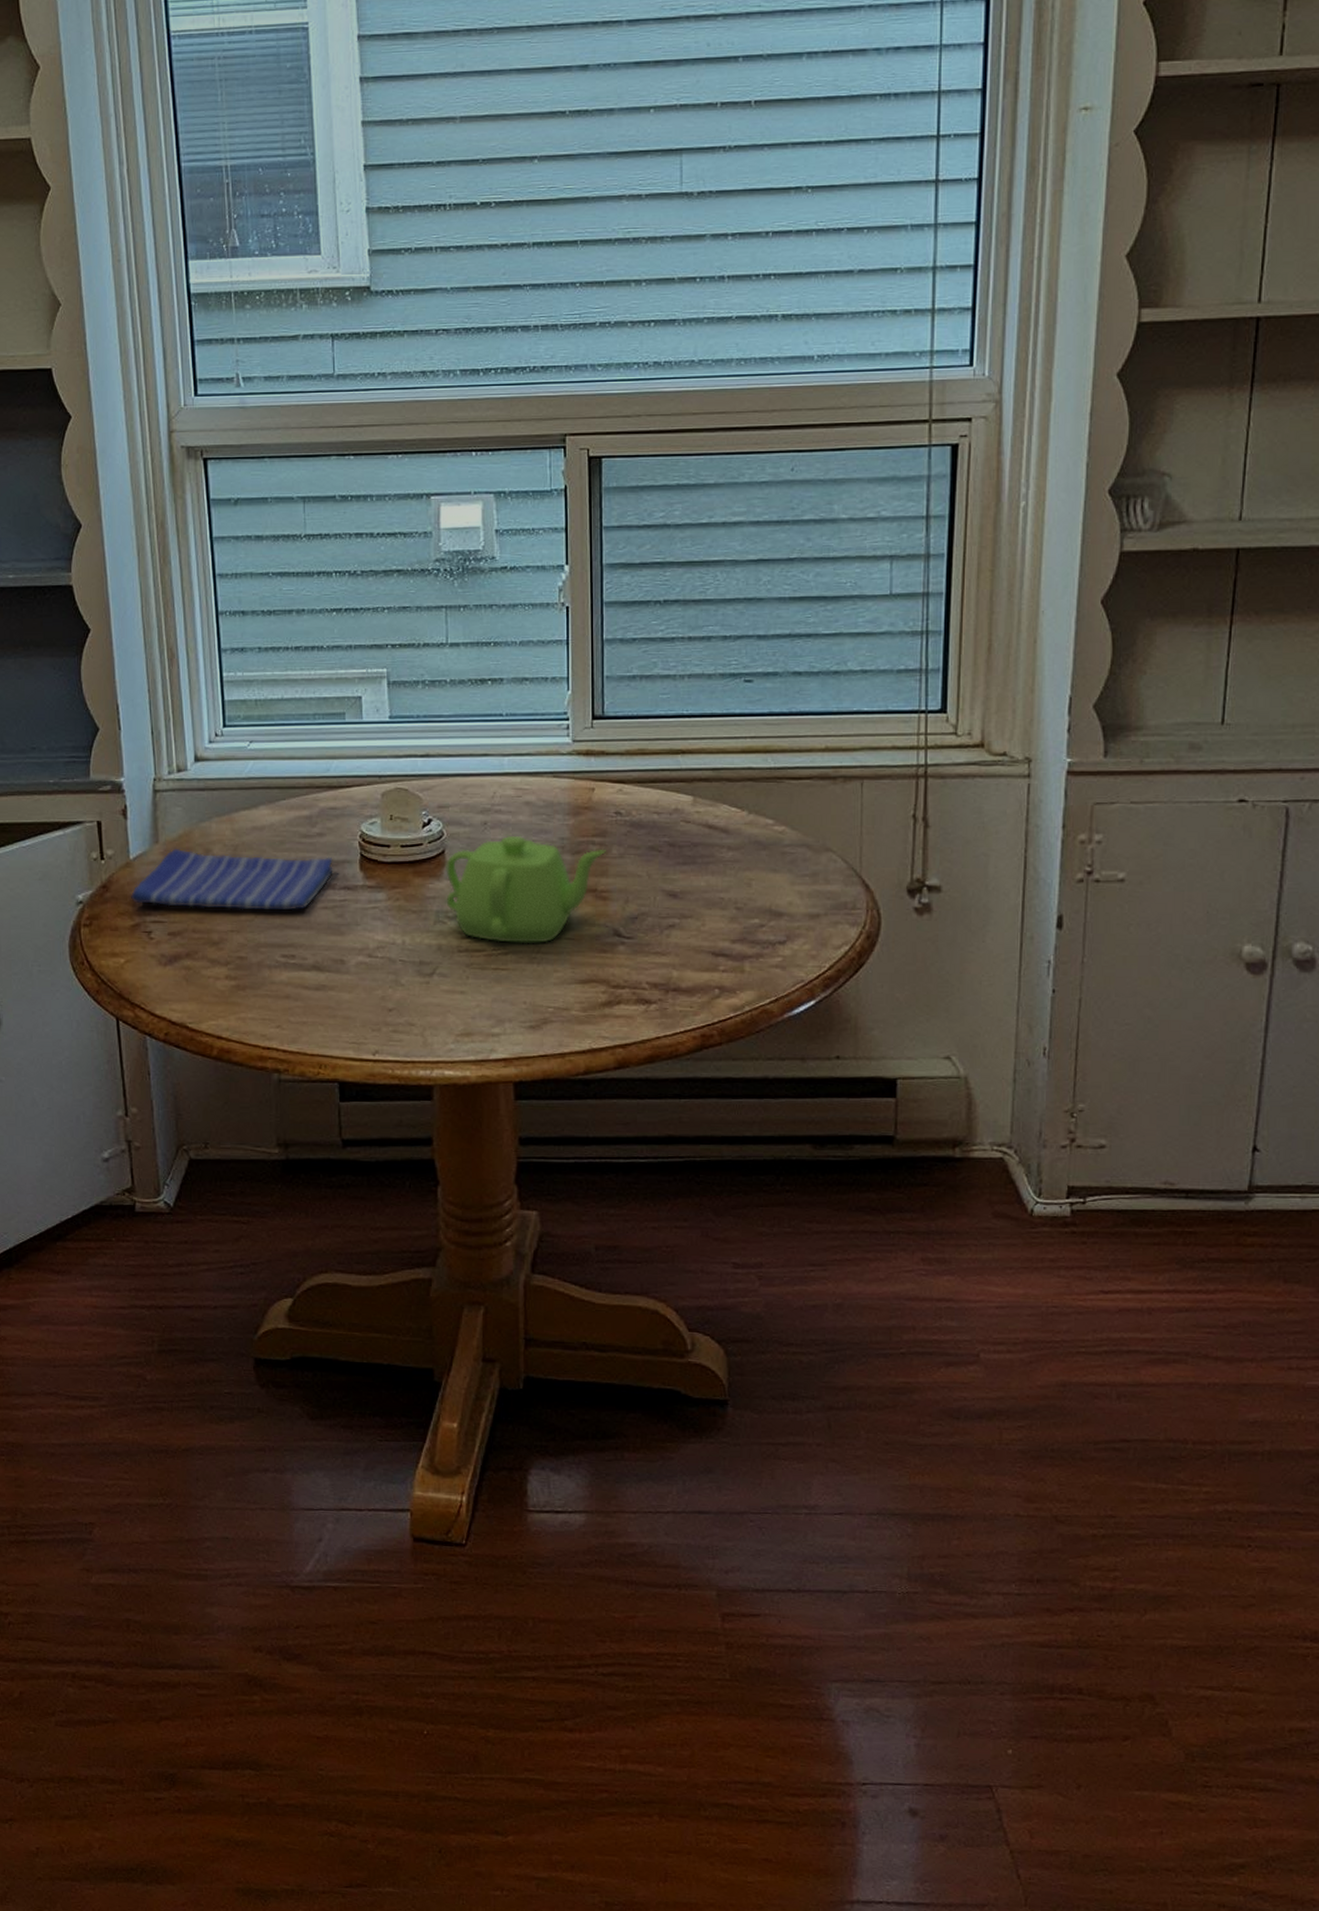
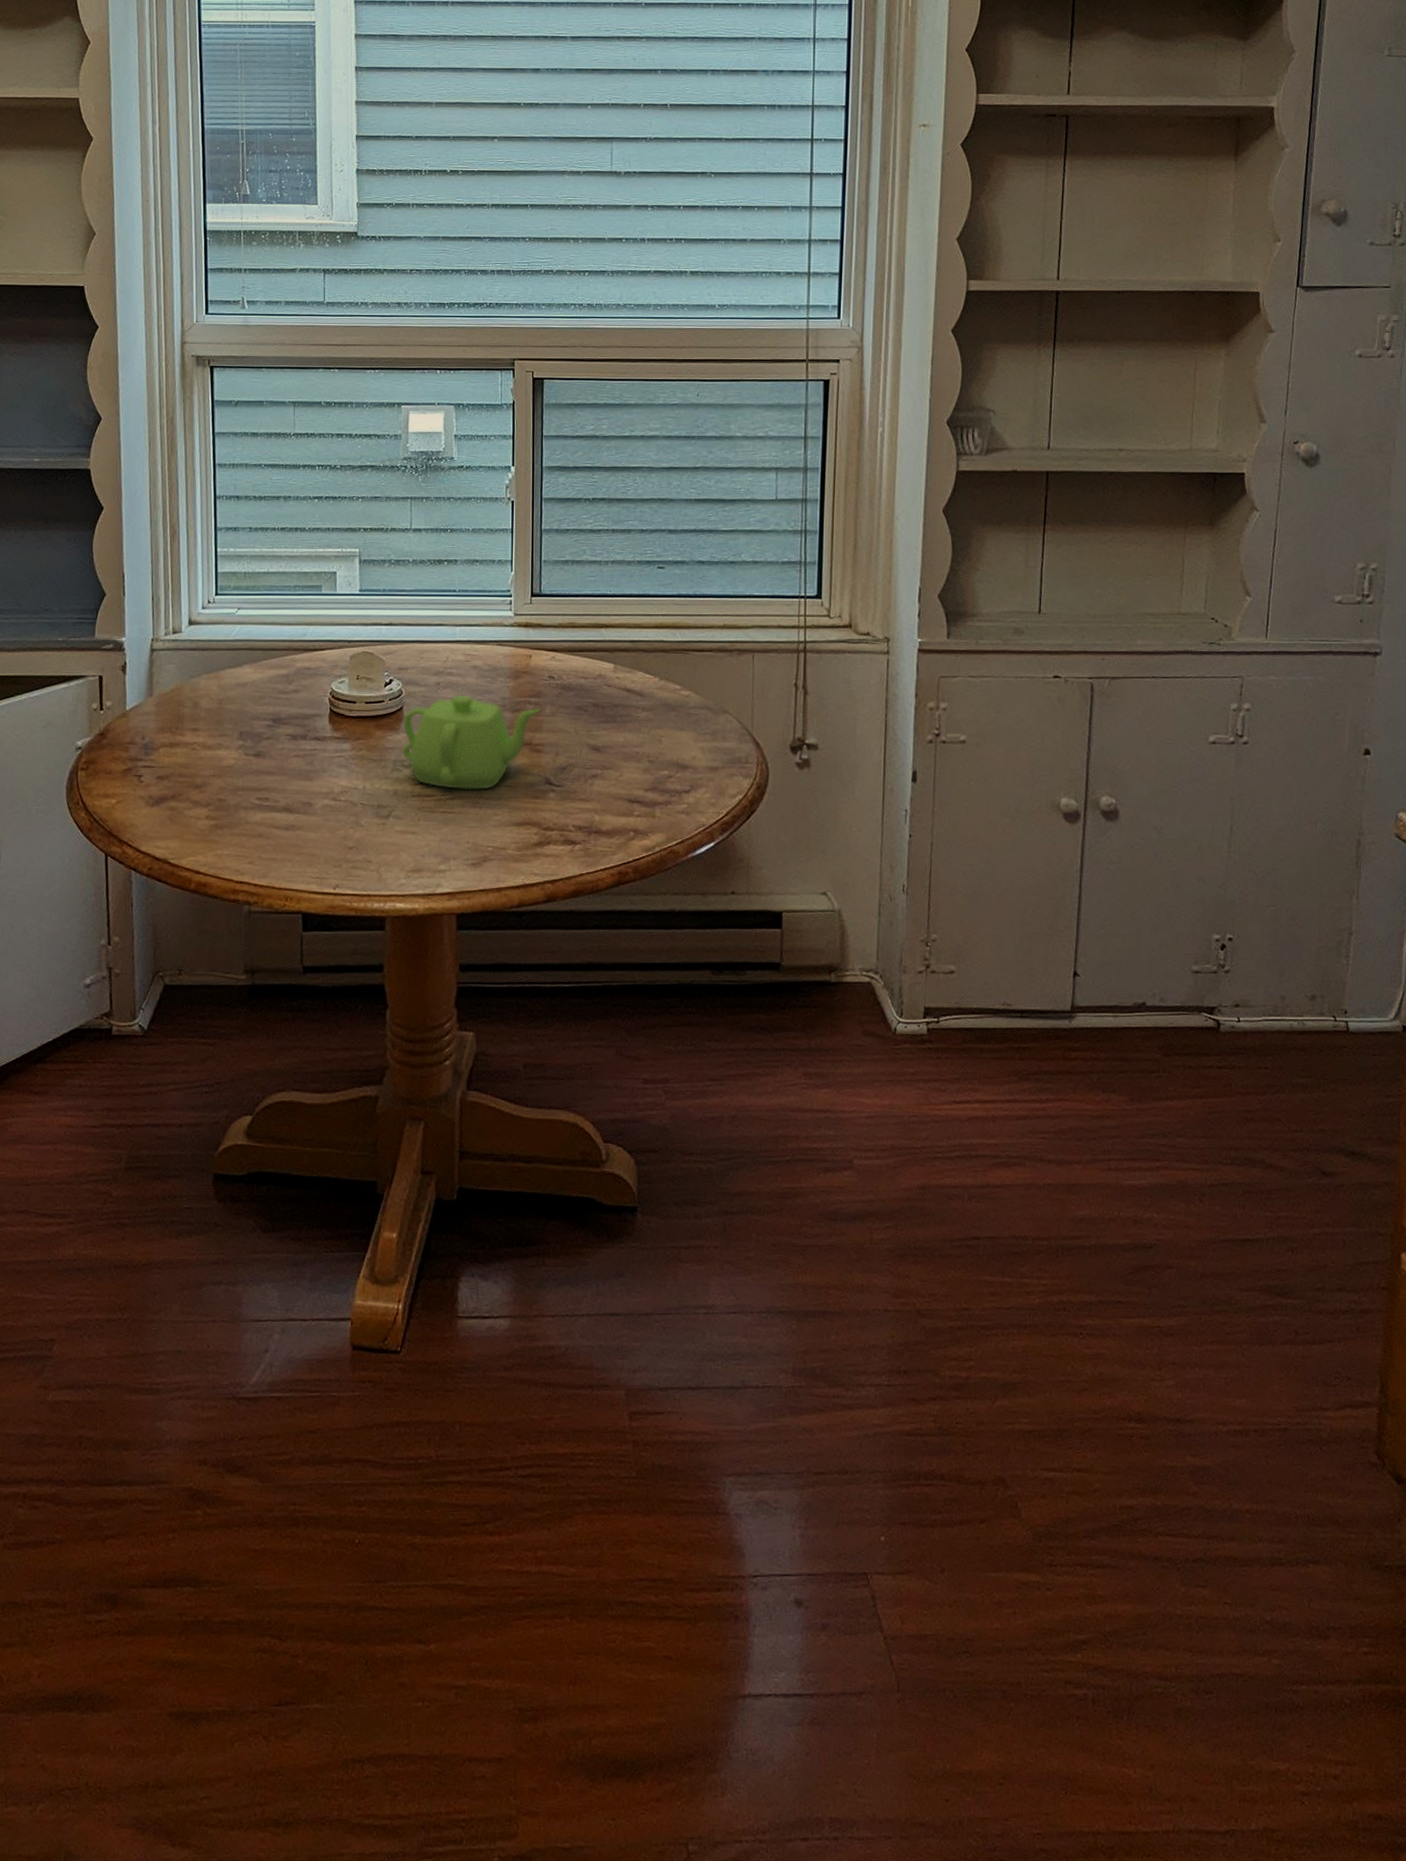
dish towel: present [130,848,333,911] -> none [124,701,306,758]

